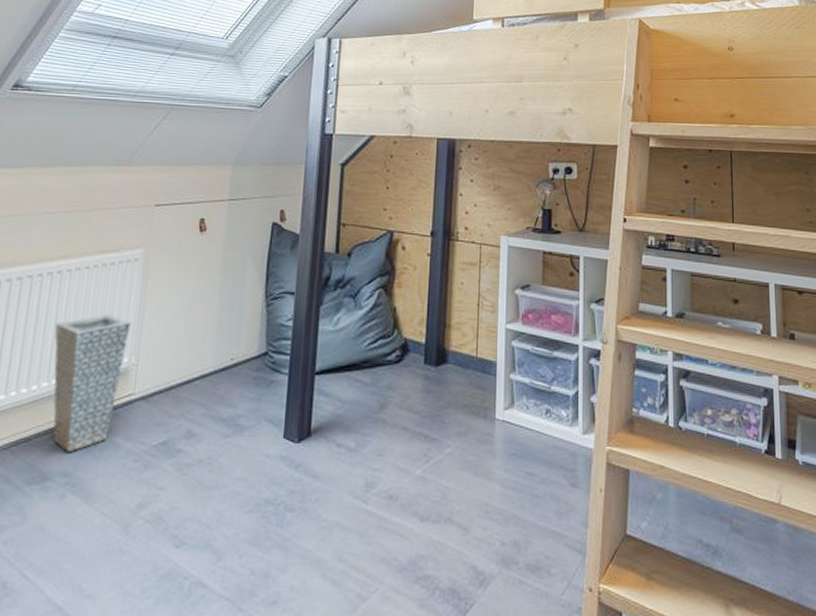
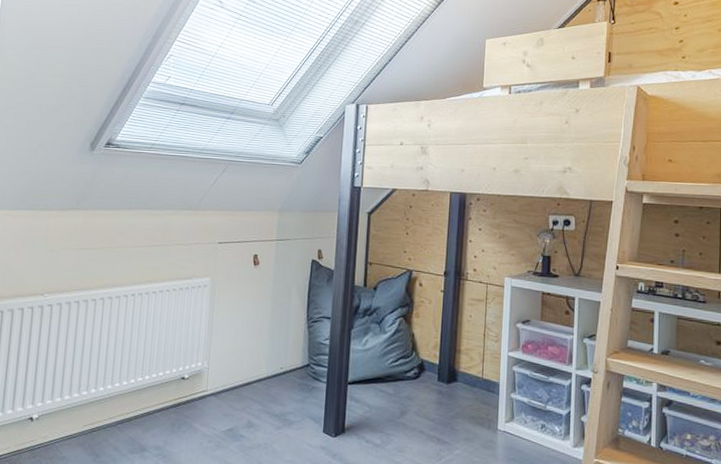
vase: present [53,314,131,453] -> none [145,328,203,432]

